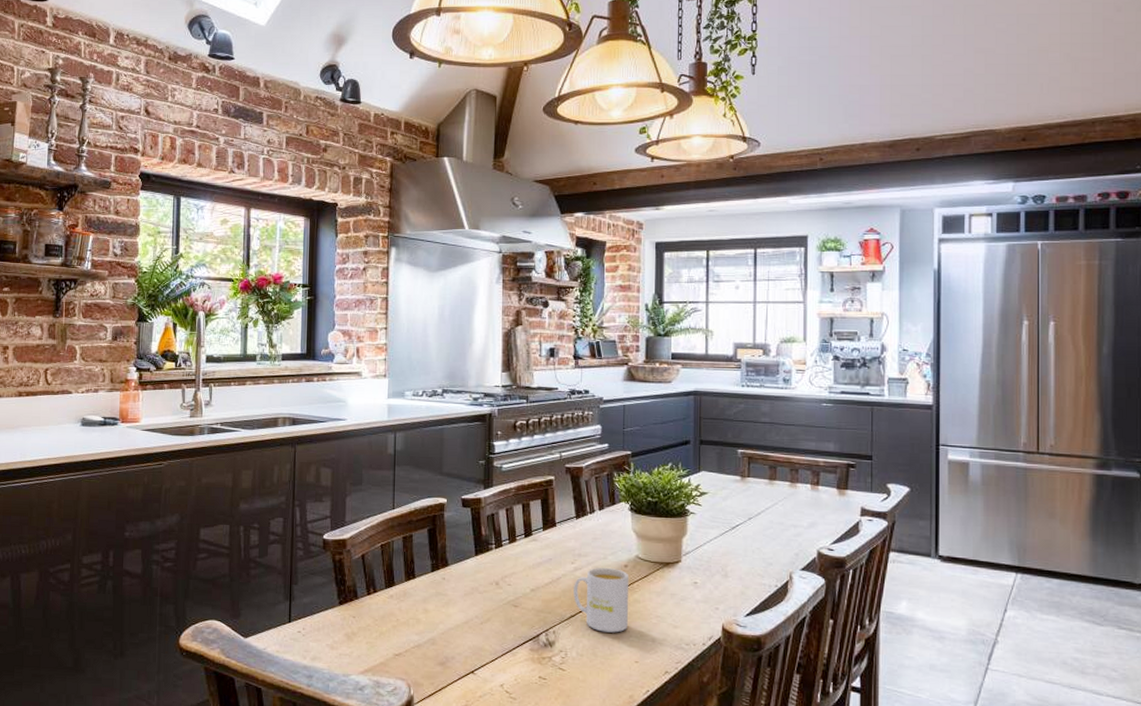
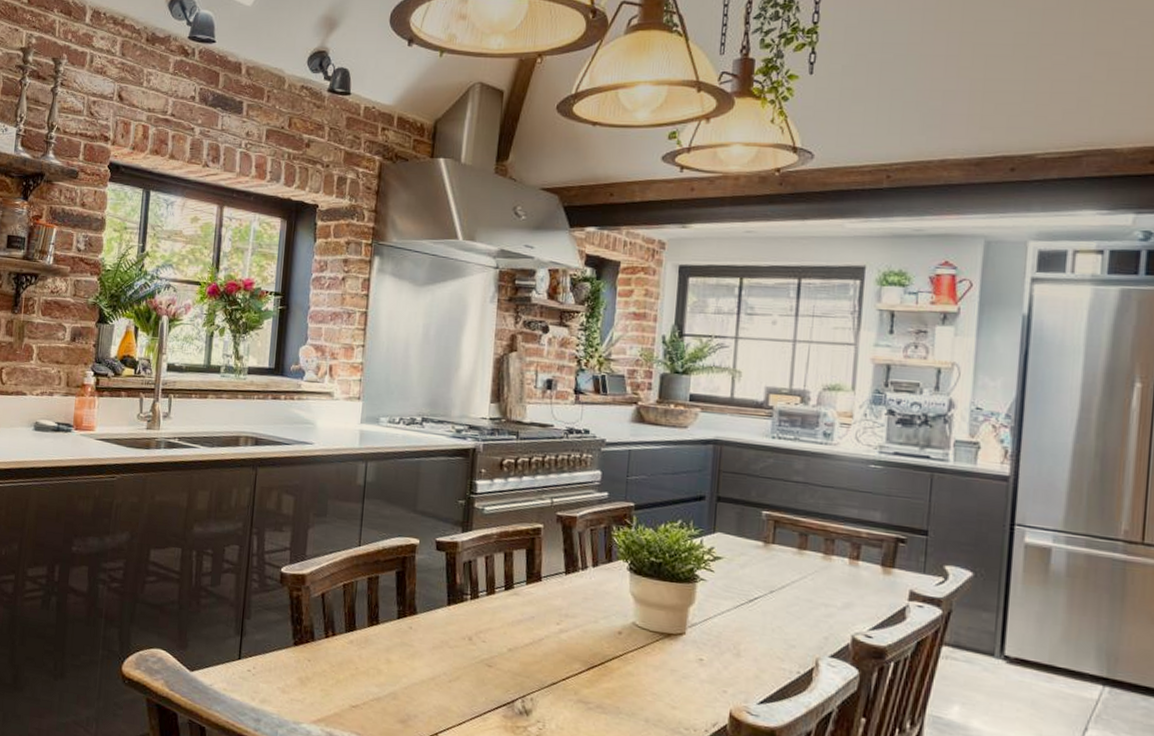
mug: present [573,568,630,633] -> none [556,631,623,708]

